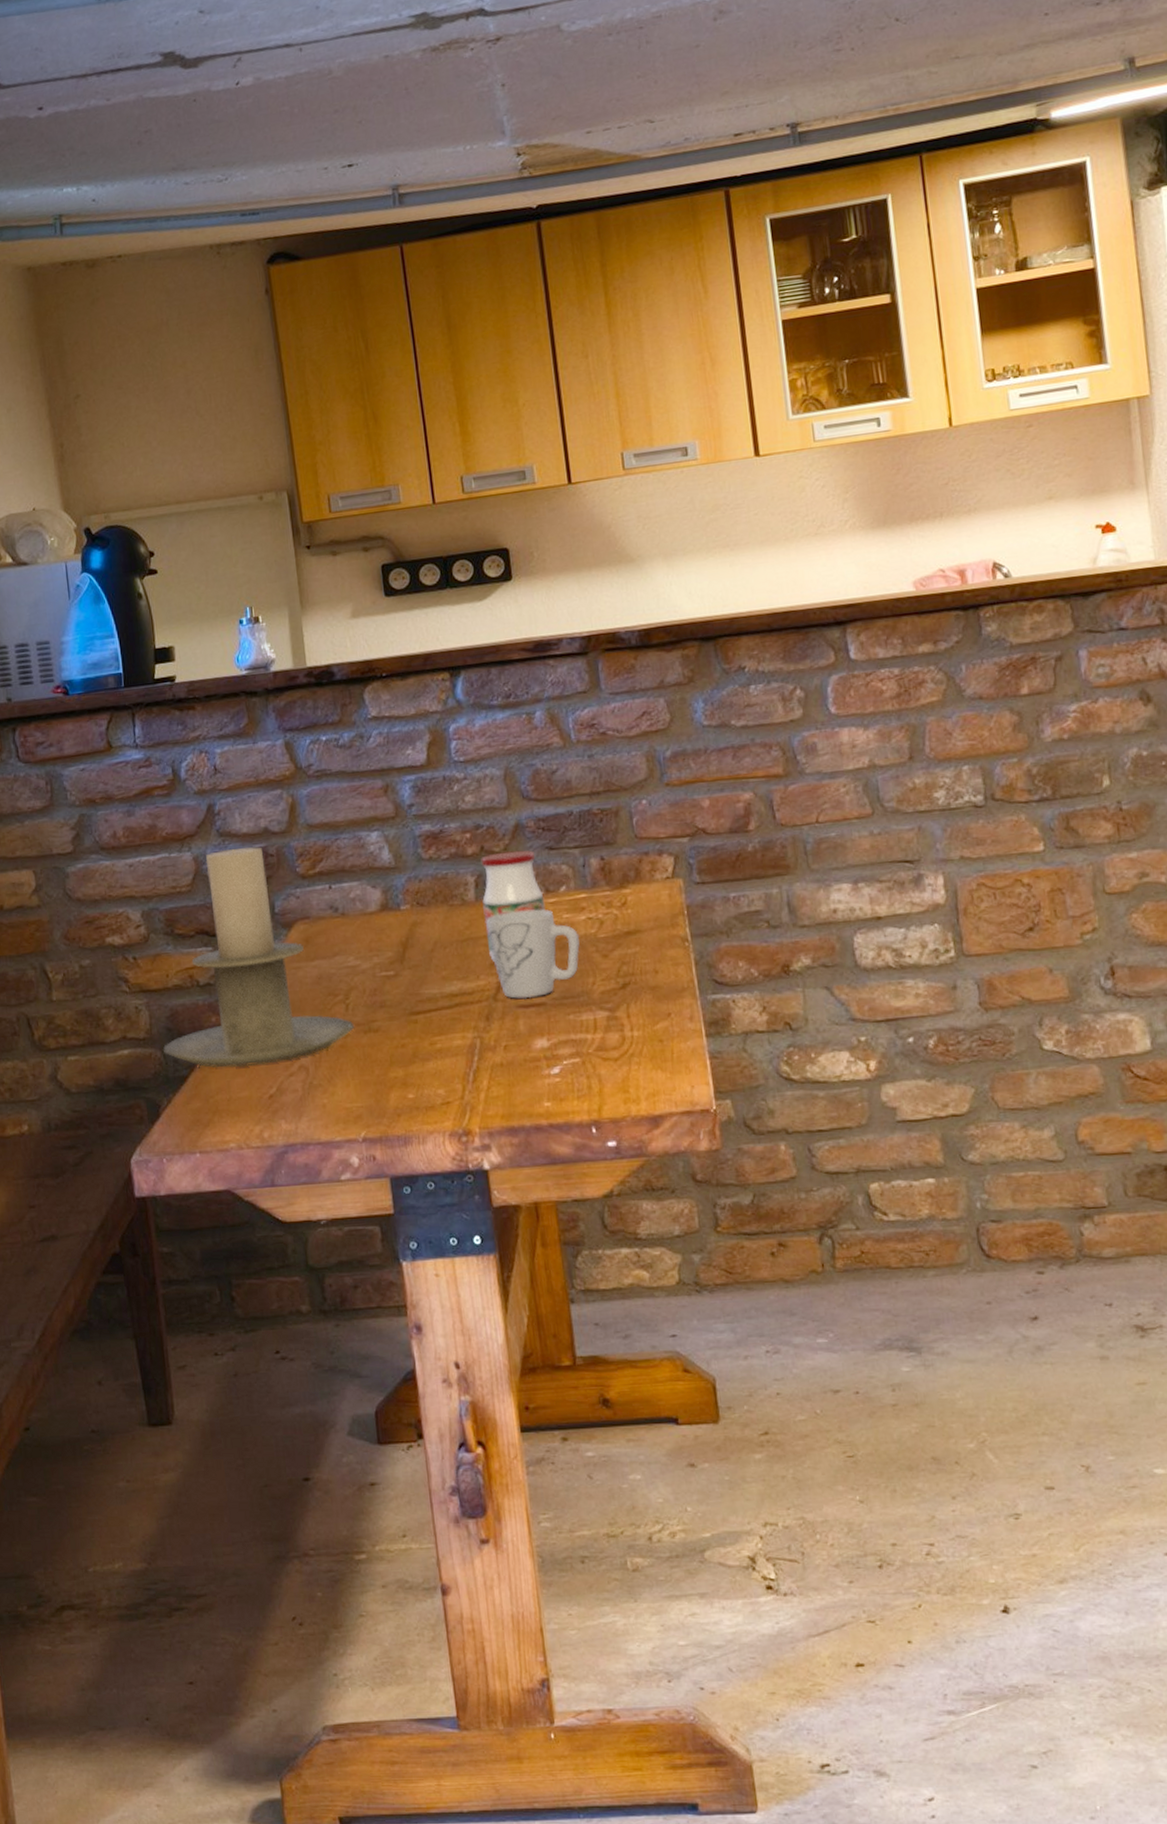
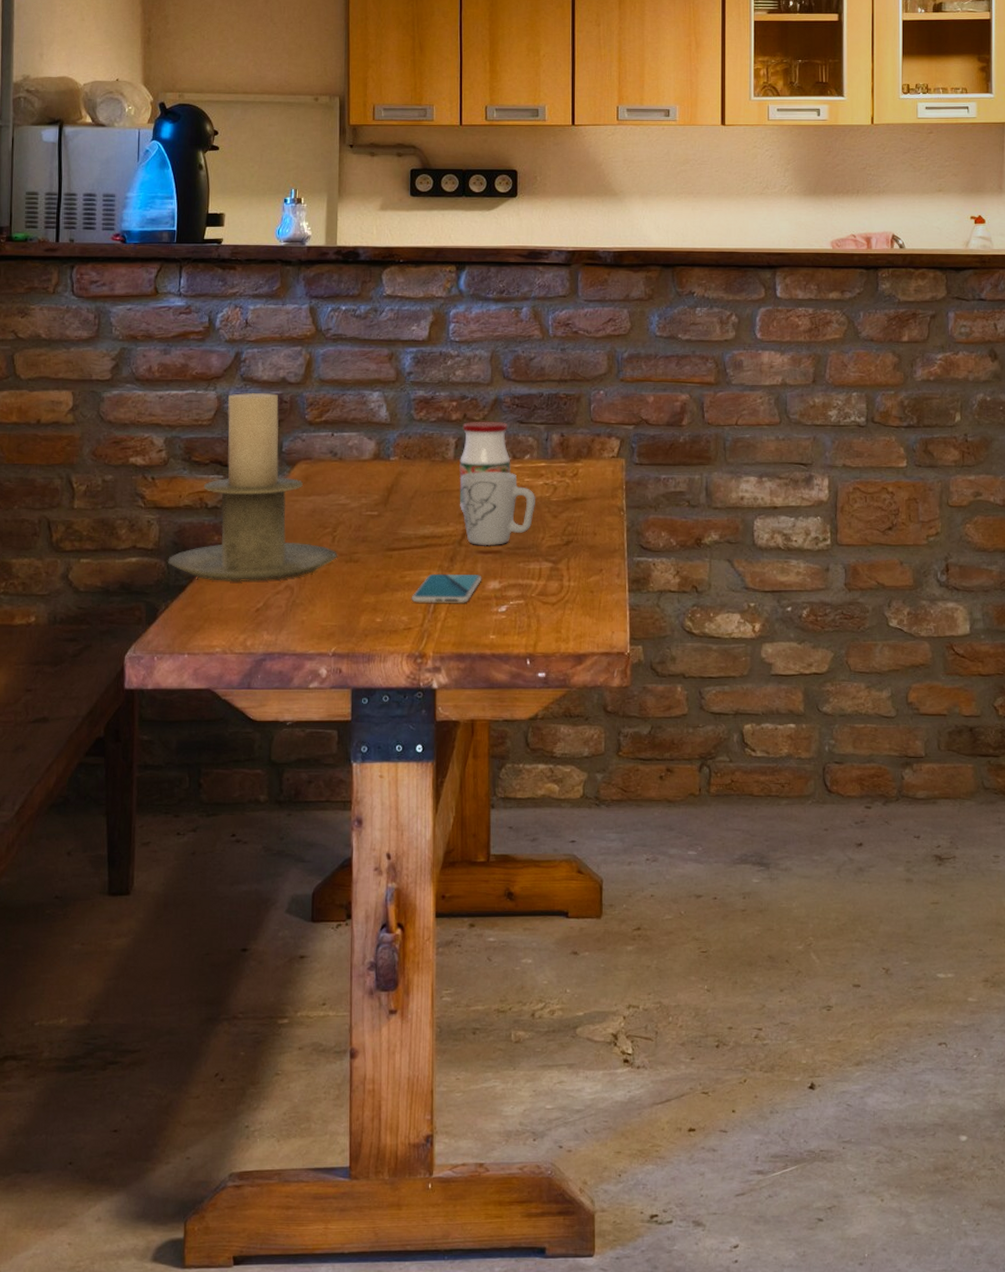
smartphone: none [445,1033,527,1073] -> present [411,574,482,603]

